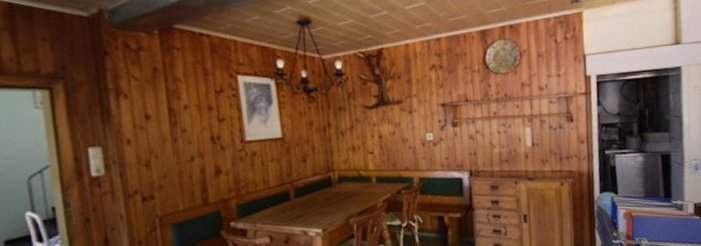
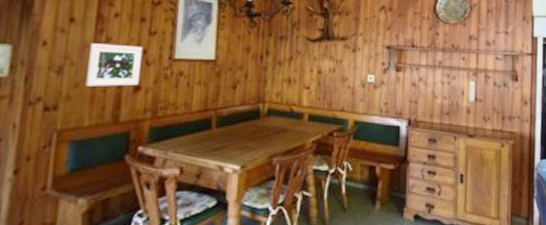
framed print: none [169,133,219,175] -> present [85,43,143,87]

